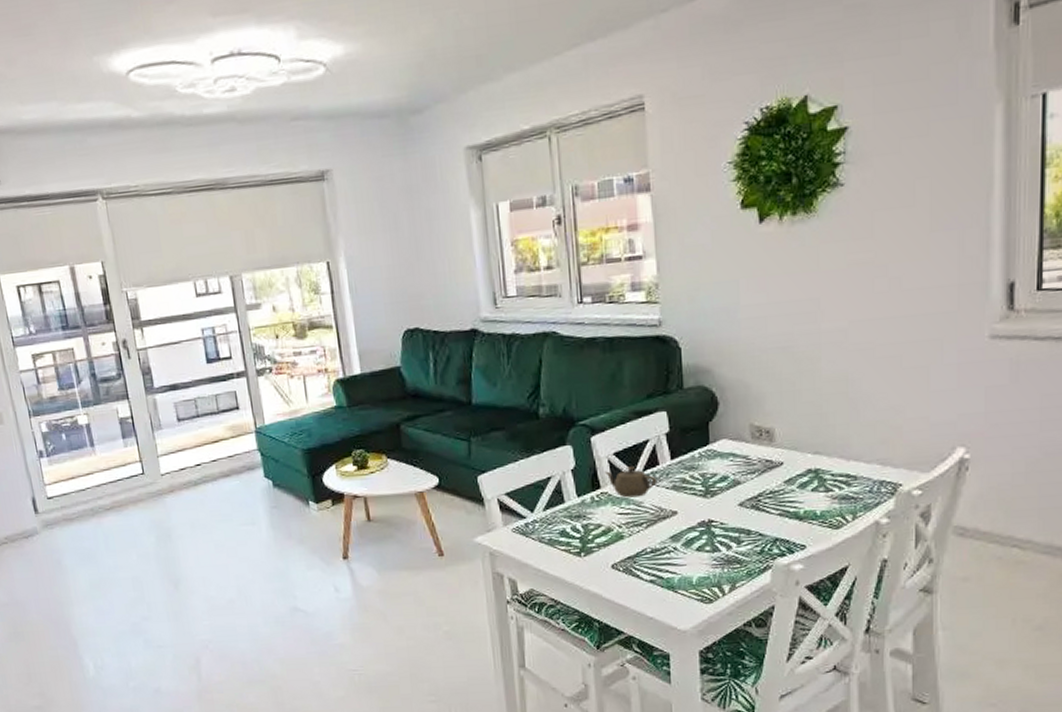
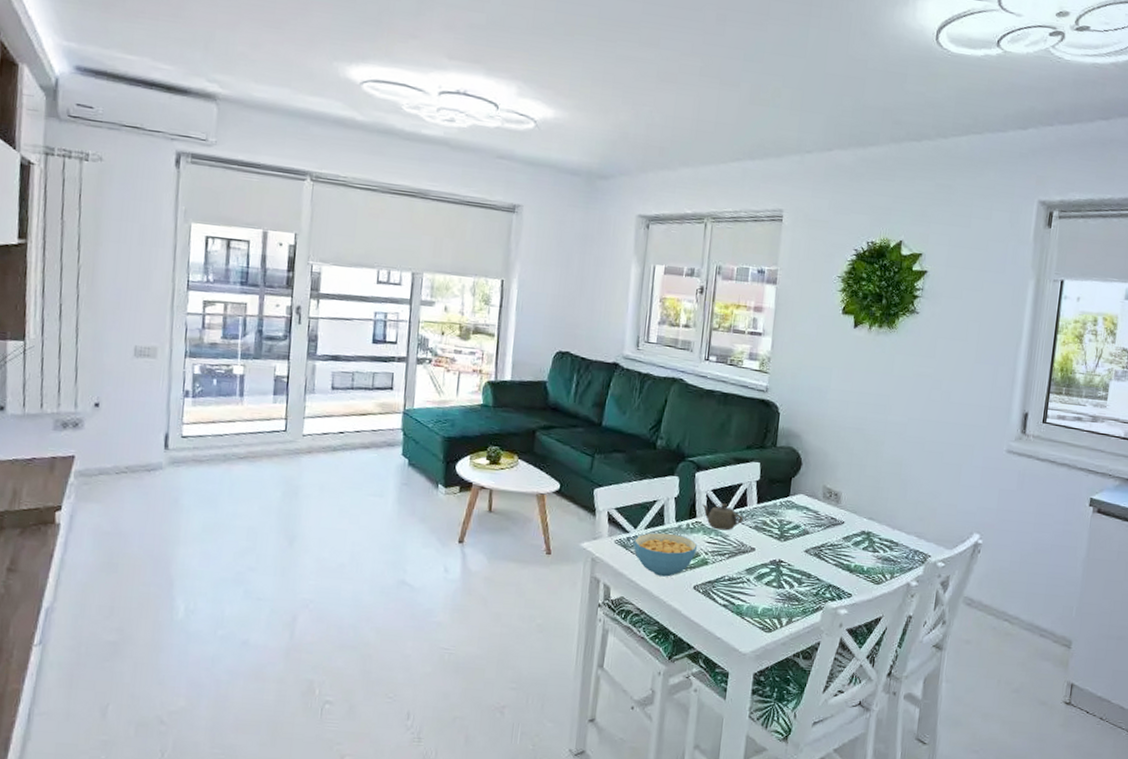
cereal bowl: none [532,511,609,561] -> present [633,532,698,577]

